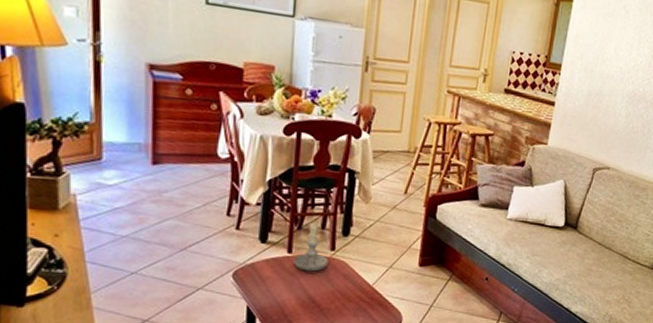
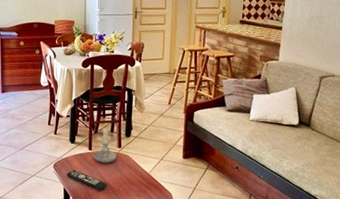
remote control: none [251,281,312,309] -> present [66,170,107,190]

